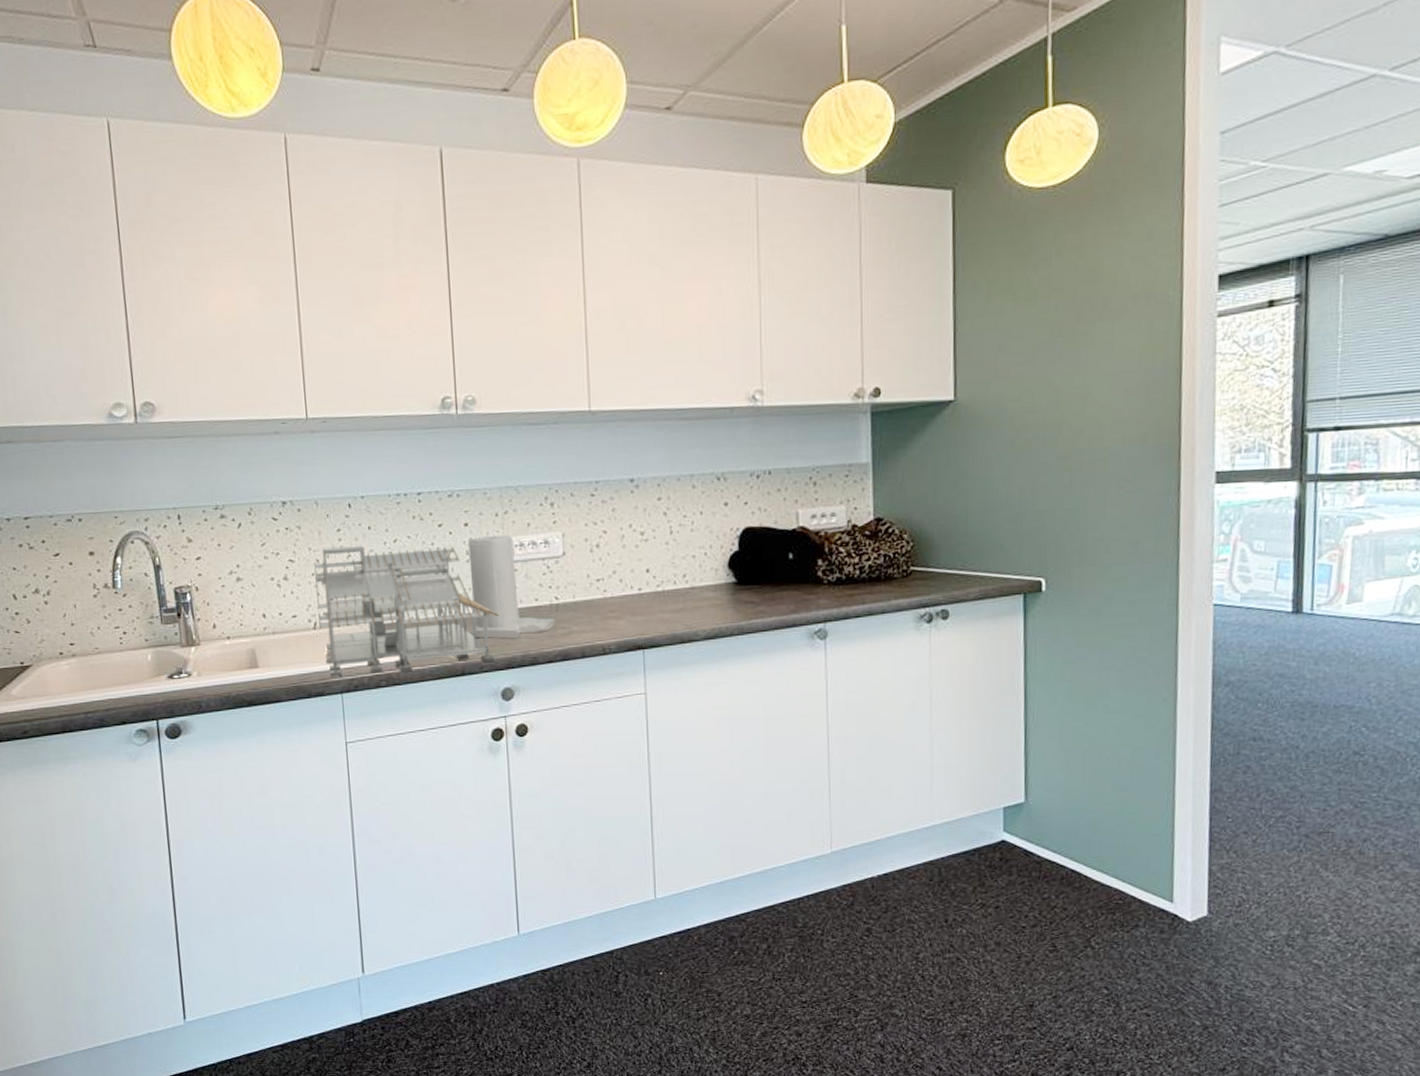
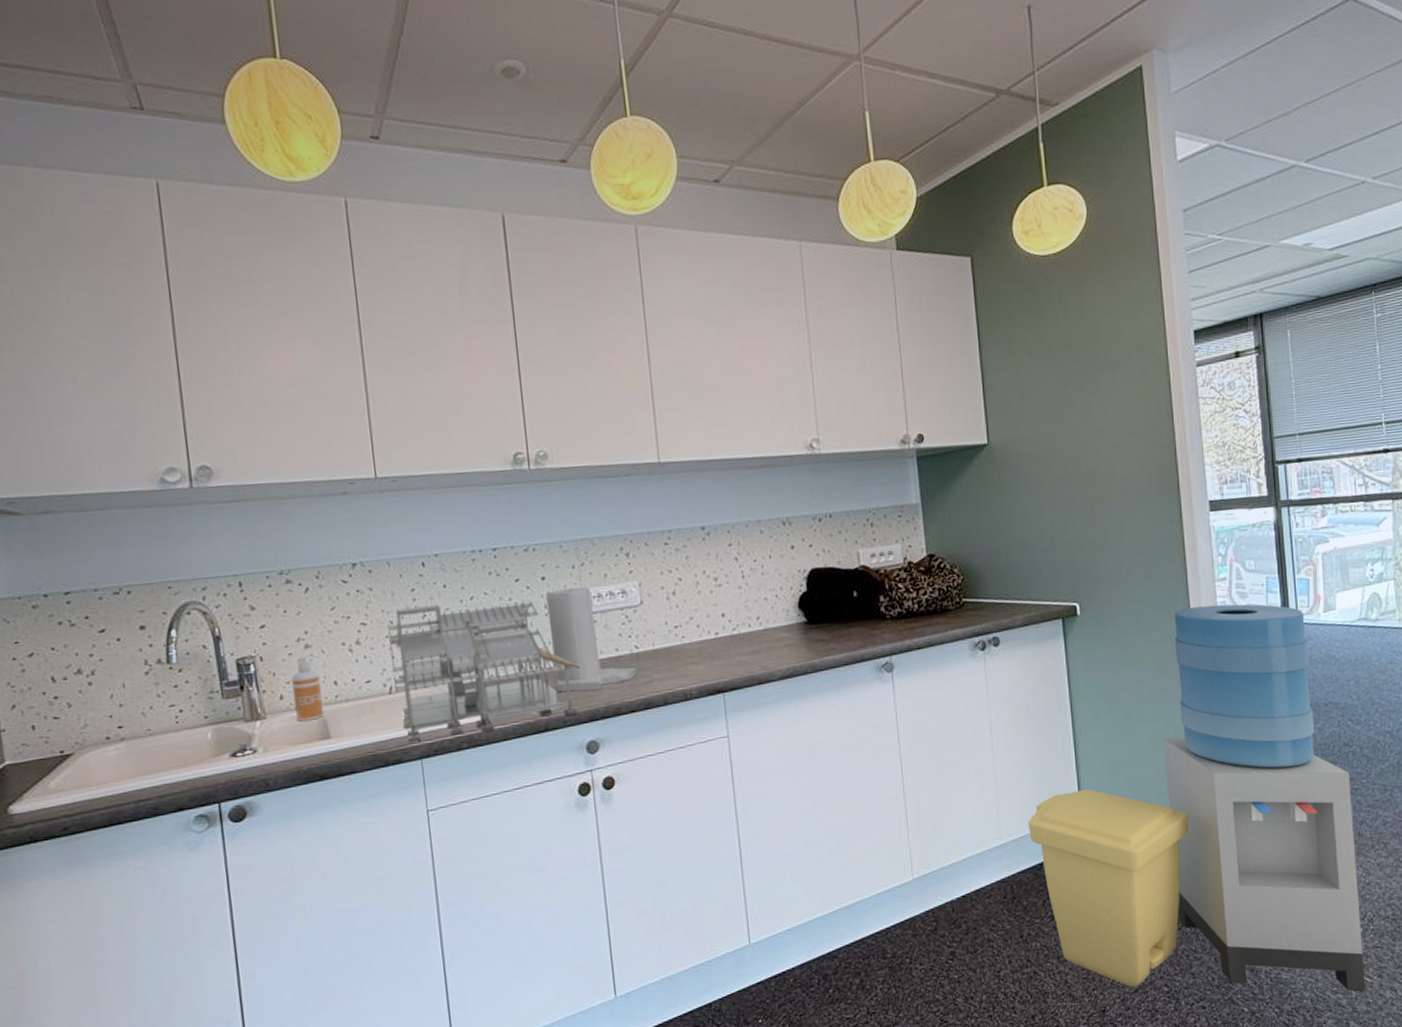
soap dispenser: none [224,588,253,650] -> present [292,655,325,722]
trash can: none [964,776,1152,986] -> present [1028,788,1189,988]
water cooler: none [1127,588,1357,1020] -> present [1163,604,1365,992]

